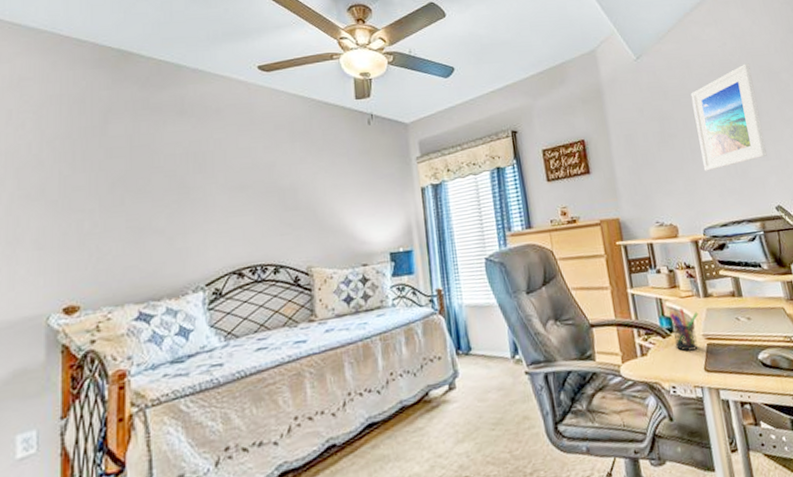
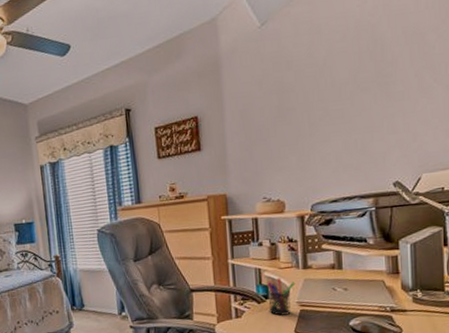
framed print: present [690,63,767,171] -> none [317,24,394,147]

